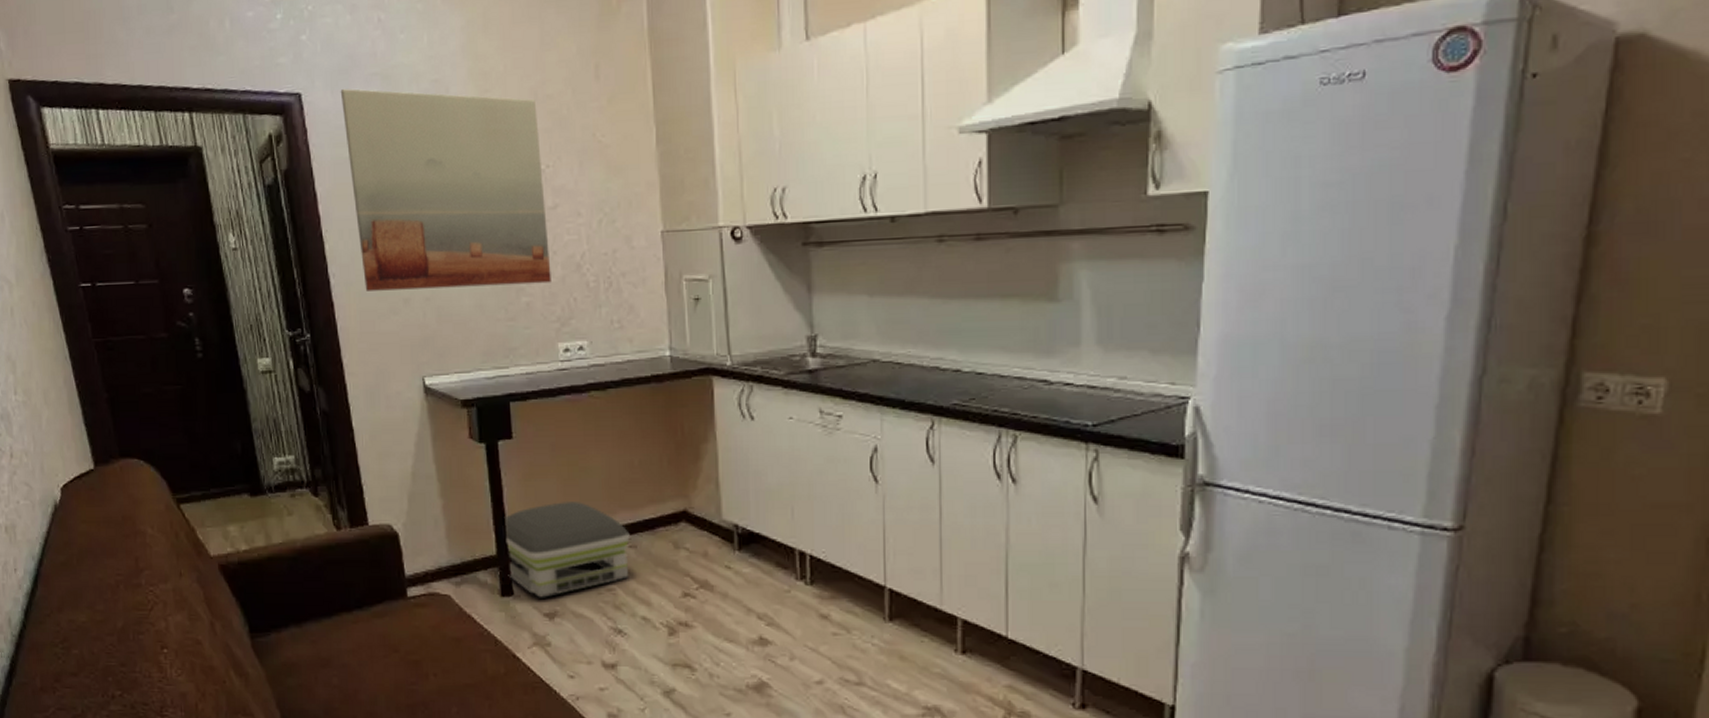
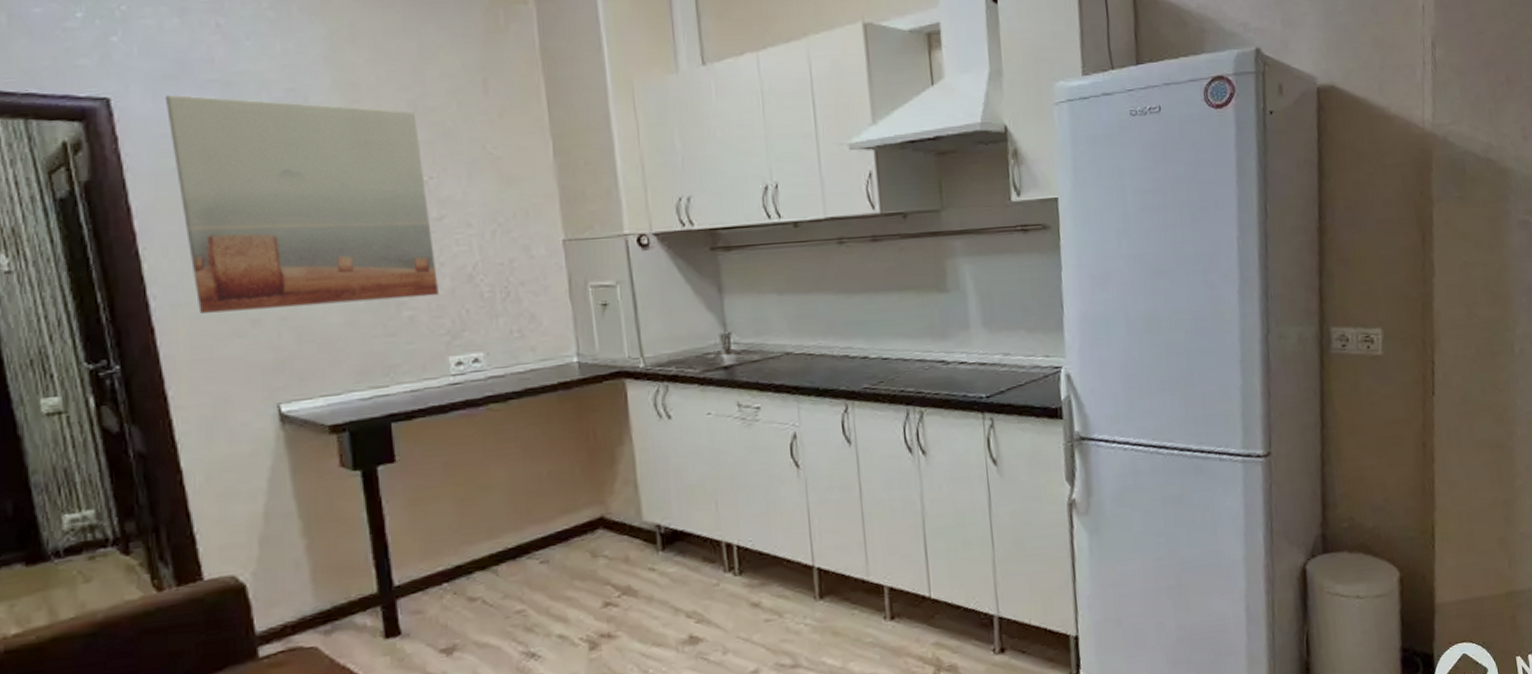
air purifier: present [505,502,630,598] -> none [388,521,541,634]

